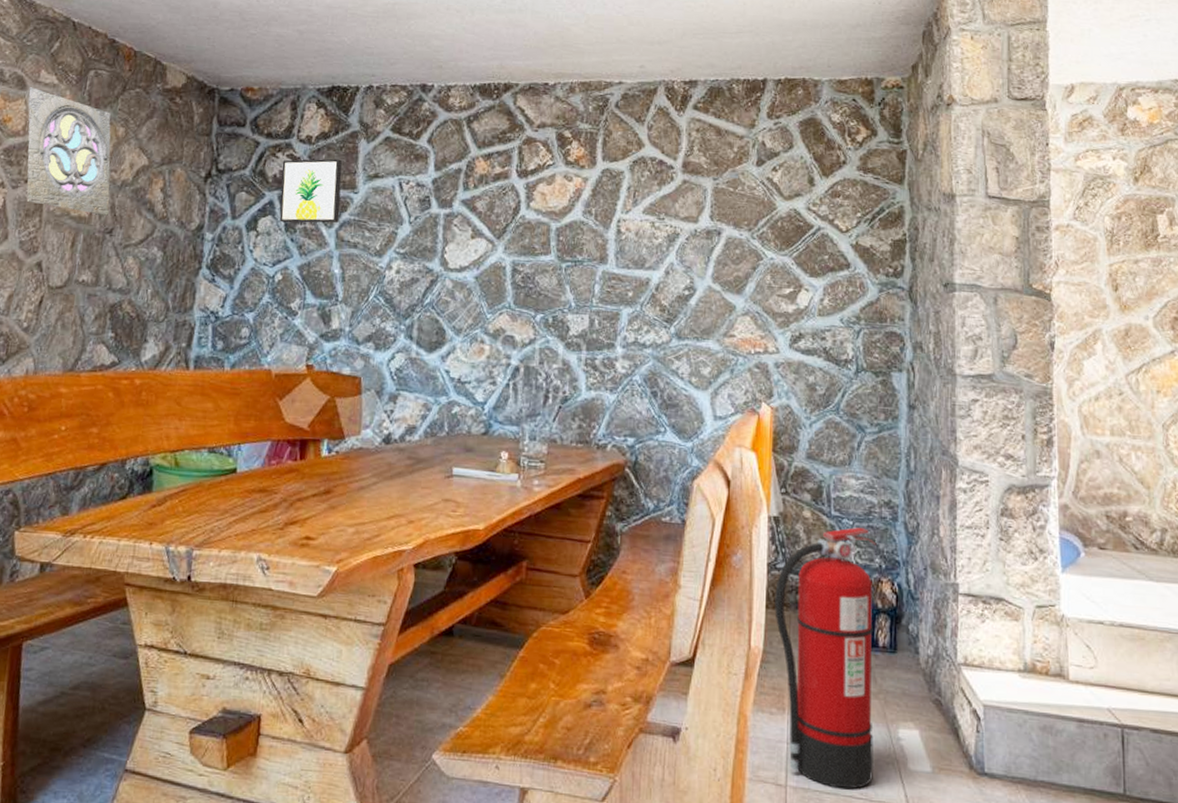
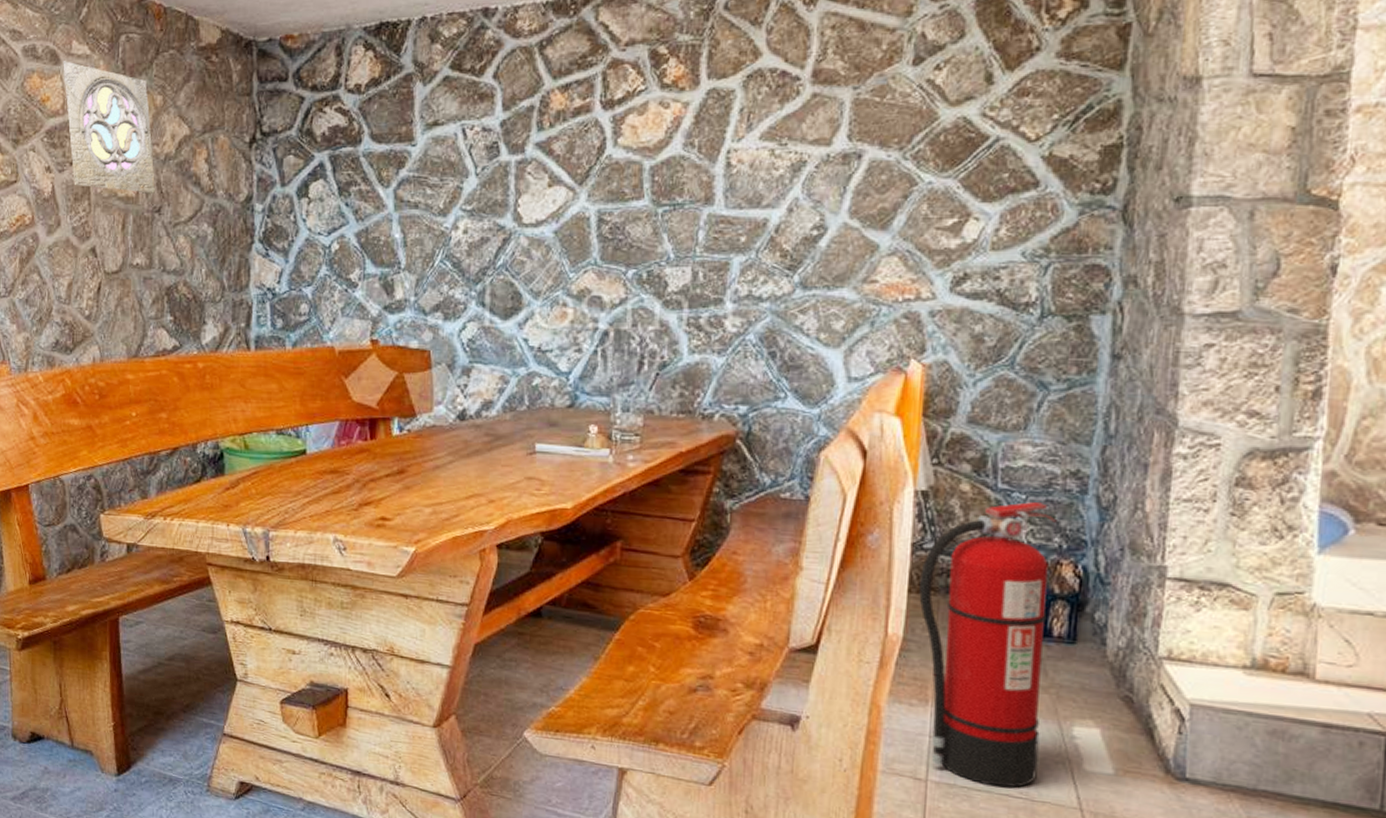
wall art: present [279,158,342,223] -> none [330,108,397,186]

